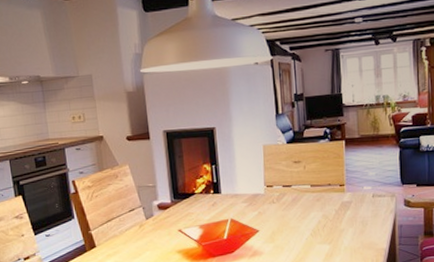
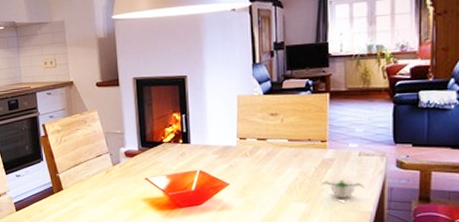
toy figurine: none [340,216,379,239] -> present [320,176,365,200]

